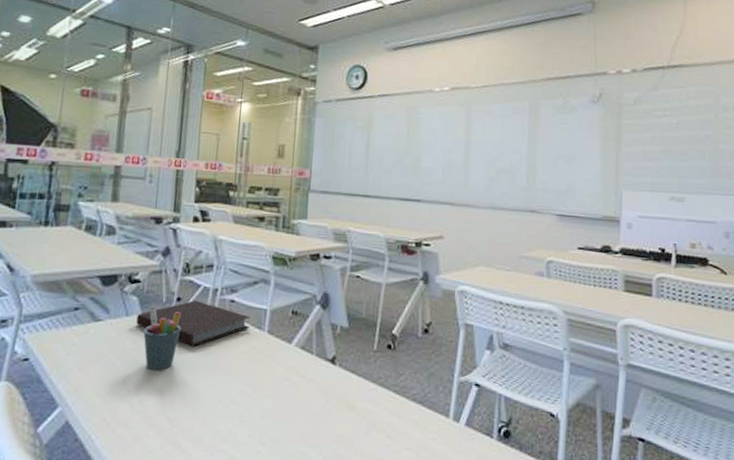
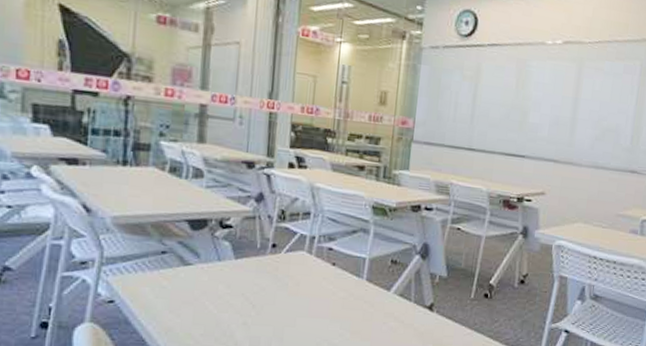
notebook: present [136,300,250,347] -> none [229,247,349,292]
pen holder: present [143,305,182,370] -> none [237,251,278,314]

